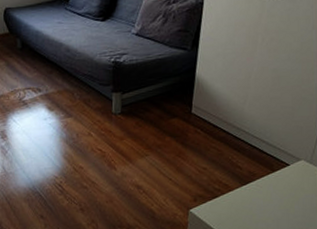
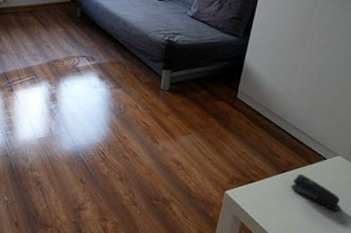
stapler: none [256,183,308,217] -> present [291,173,340,211]

